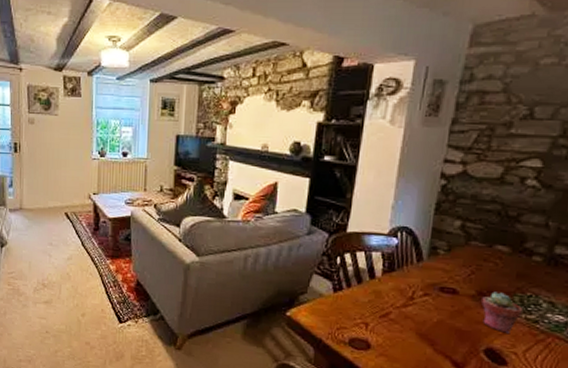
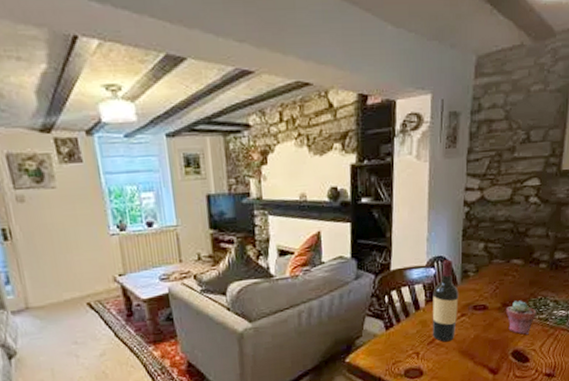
wine bottle: none [386,231,424,320] -> present [432,259,459,342]

